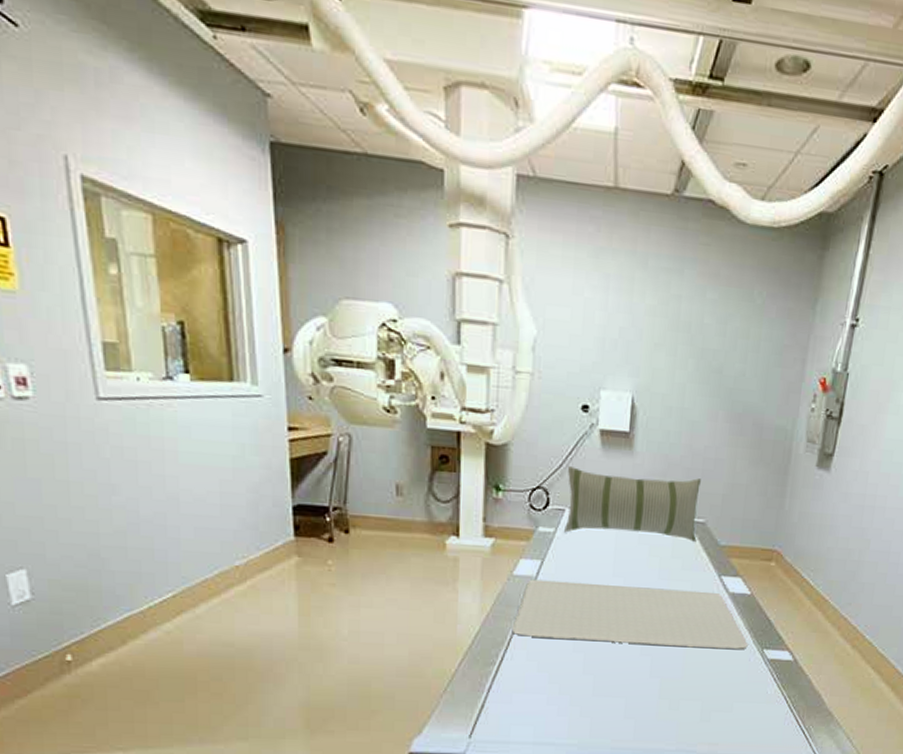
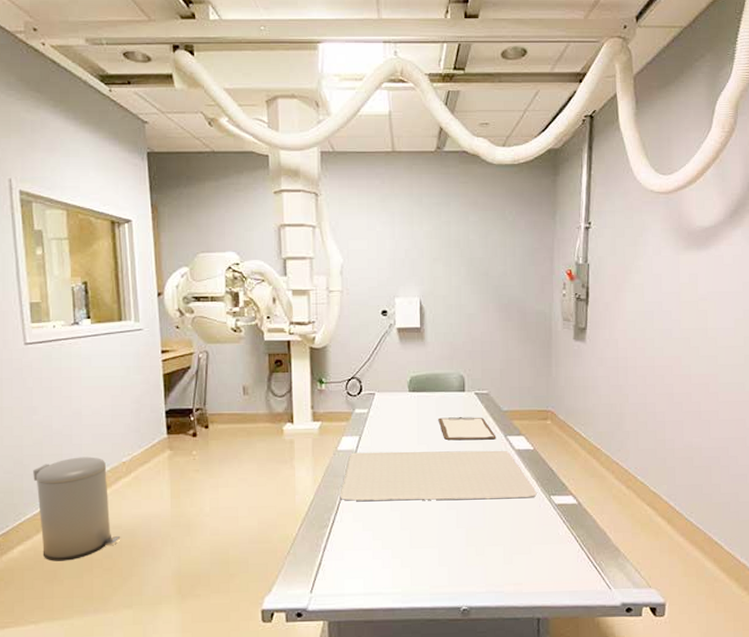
pedal bin: none [115,554,233,680] -> present [33,457,121,561]
pillow: present [564,465,701,542] -> none [375,358,483,412]
clipboard: none [640,547,709,579] -> present [438,417,497,440]

